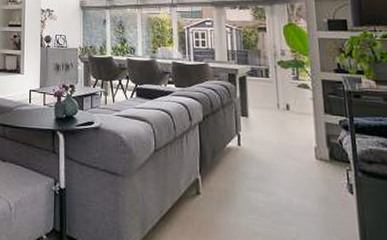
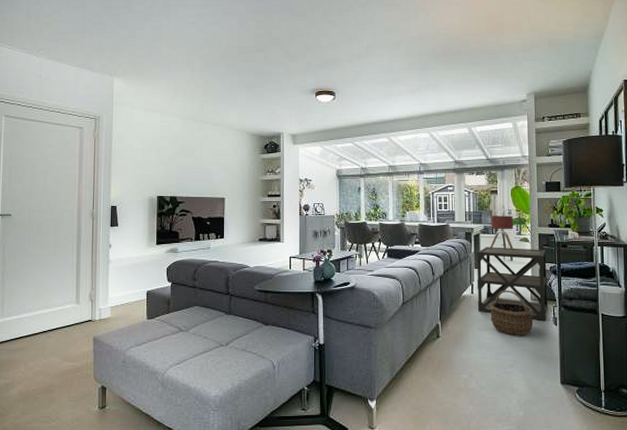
side table: none [242,91,340,187] -> present [476,247,549,320]
table lamp: none [258,56,325,102] -> present [489,216,540,252]
wicker basket: none [263,144,320,203] -> present [490,290,533,335]

